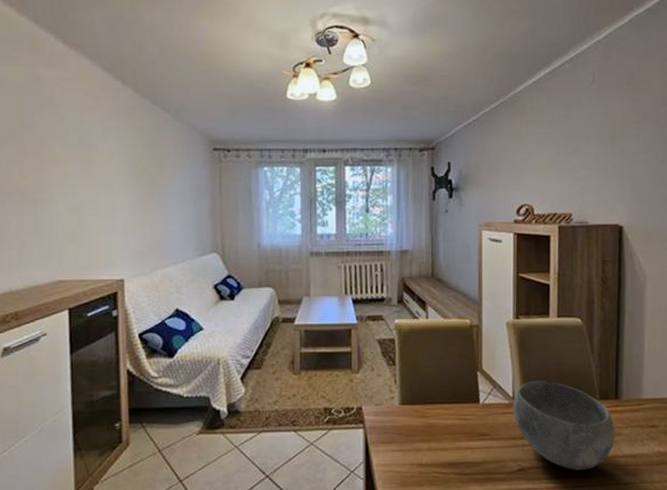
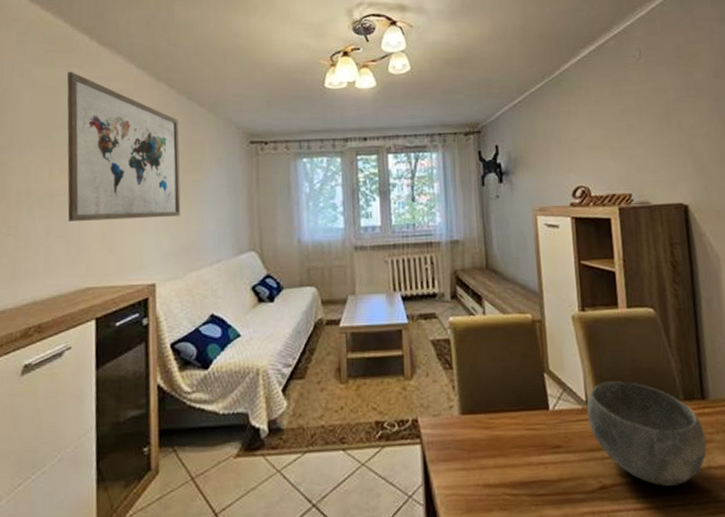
wall art: none [33,71,147,218] -> present [67,72,181,221]

